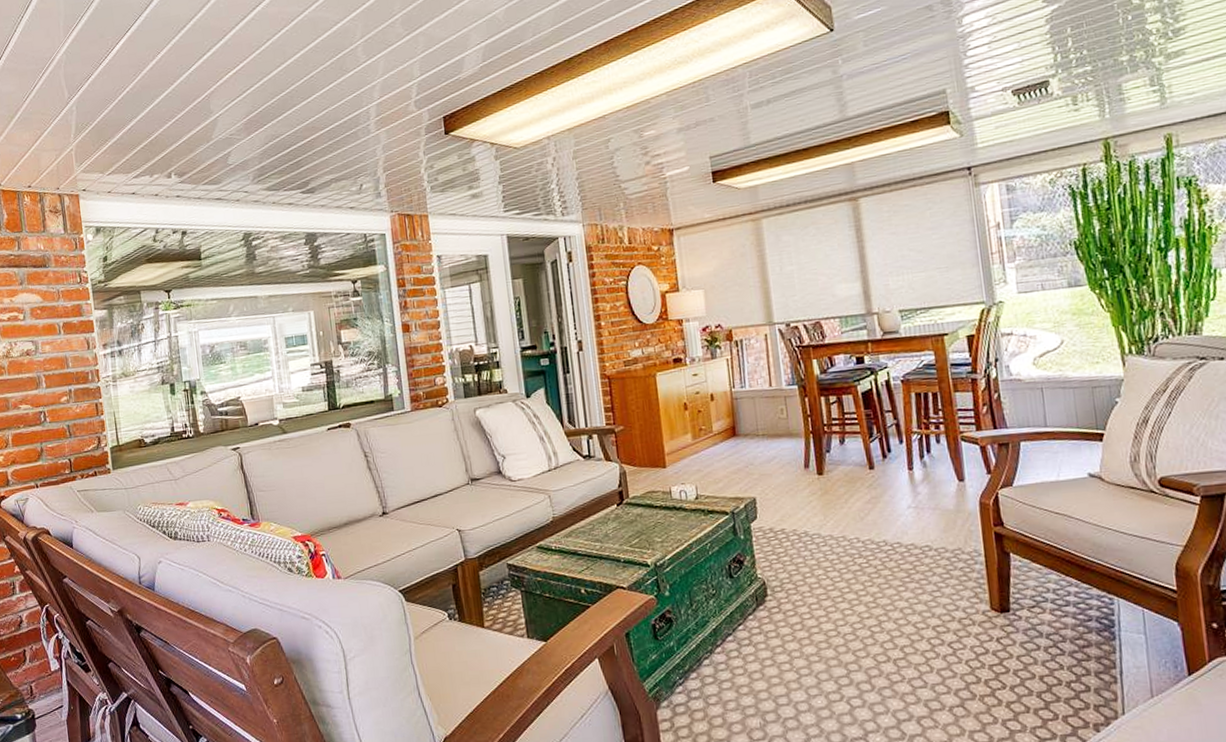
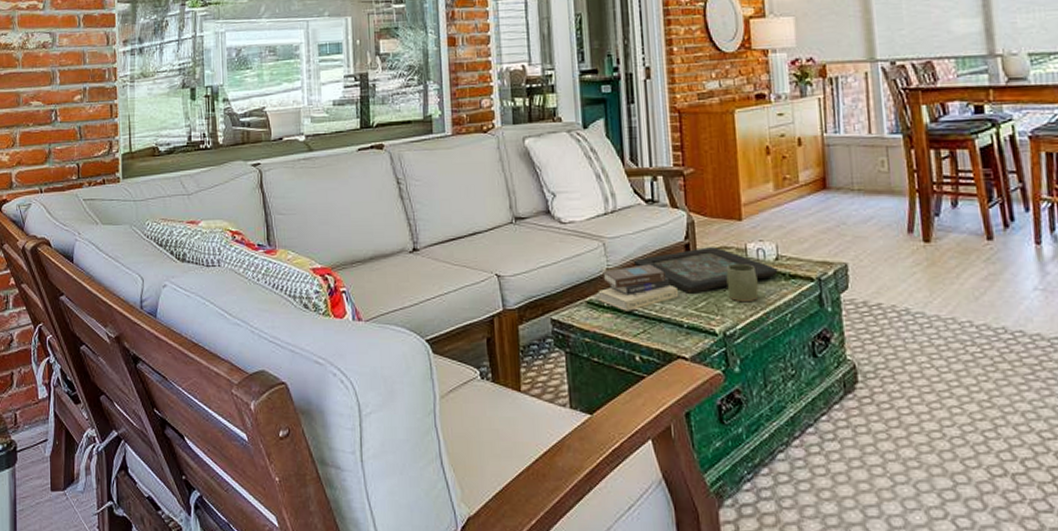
books: none [546,510,615,552] -> present [598,264,678,311]
decorative tray: none [575,492,698,533] -> present [633,247,778,294]
mug: none [654,504,683,537] -> present [726,264,759,303]

